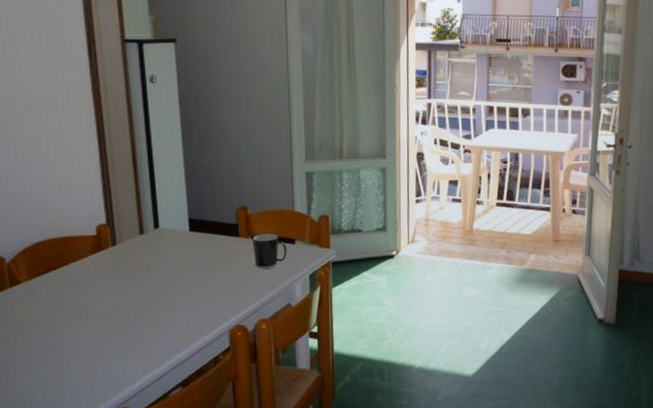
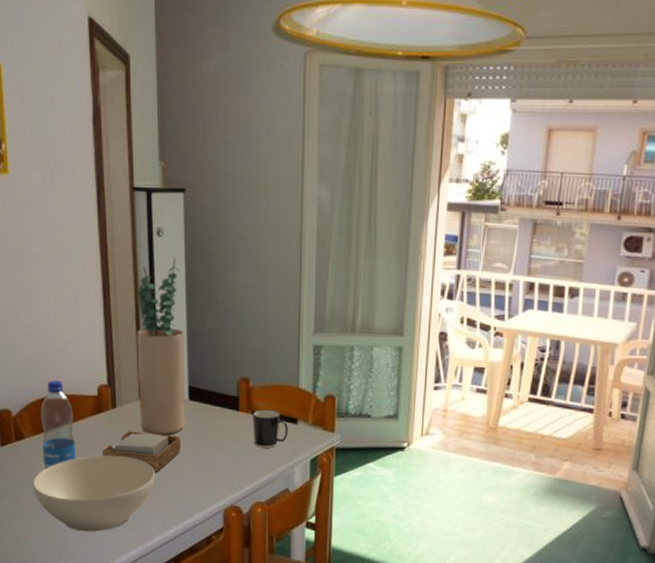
bowl: none [30,290,159,369] -> present [32,455,155,532]
bottle: none [36,224,77,312] -> present [40,380,76,470]
napkin holder: none [103,265,184,302] -> present [102,431,182,472]
vase: none [133,101,187,267] -> present [137,257,185,435]

